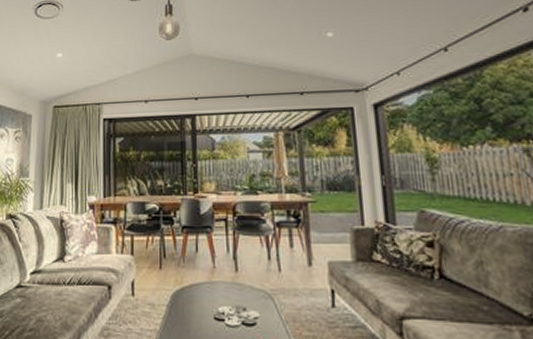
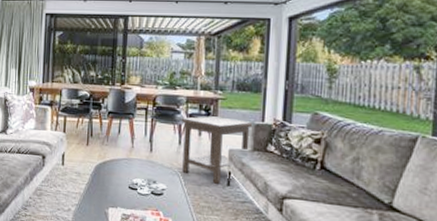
side table: none [267,223,352,306] -> present [181,116,253,184]

